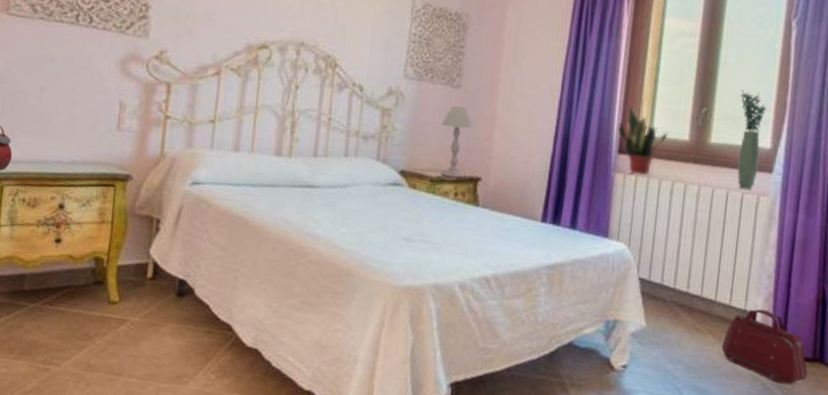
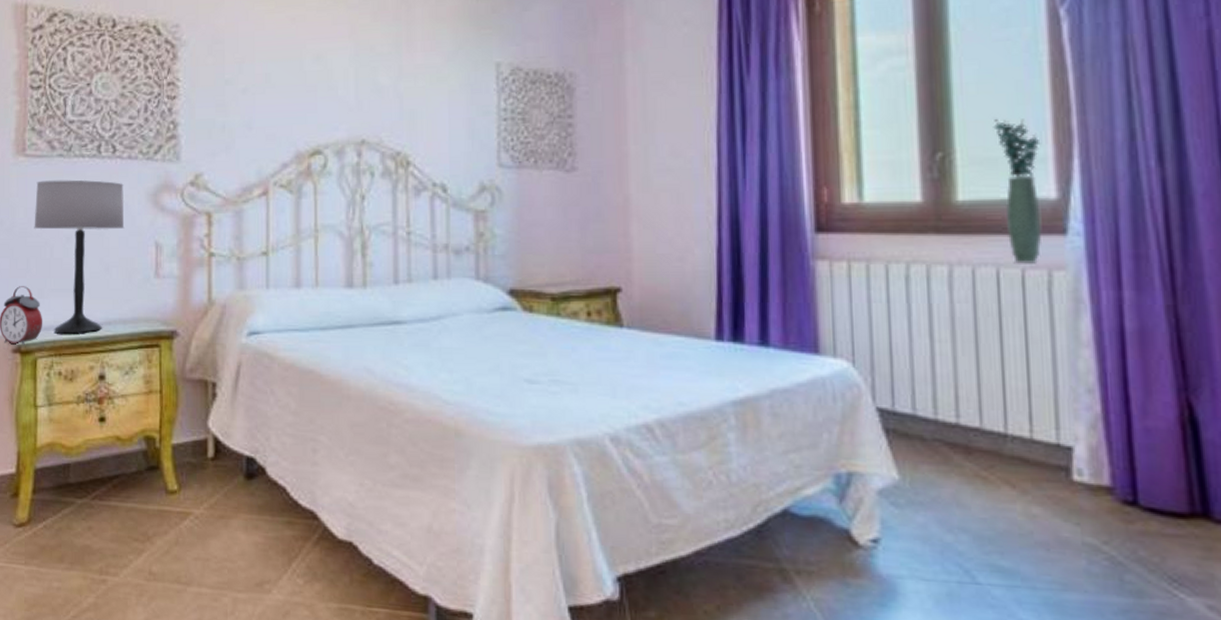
table lamp: none [11,37,97,169] -> present [34,180,125,334]
table lamp: present [440,105,472,178] -> none [556,195,599,291]
potted plant: present [617,106,668,177] -> none [809,164,889,261]
handbag: present [721,309,808,384] -> none [1028,441,1185,556]

